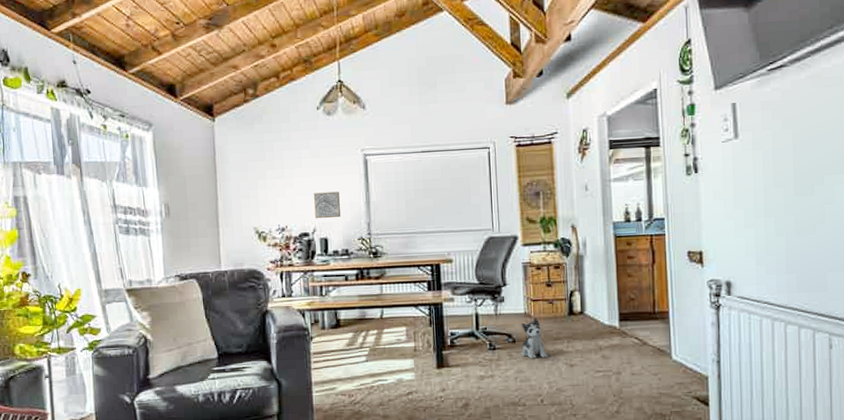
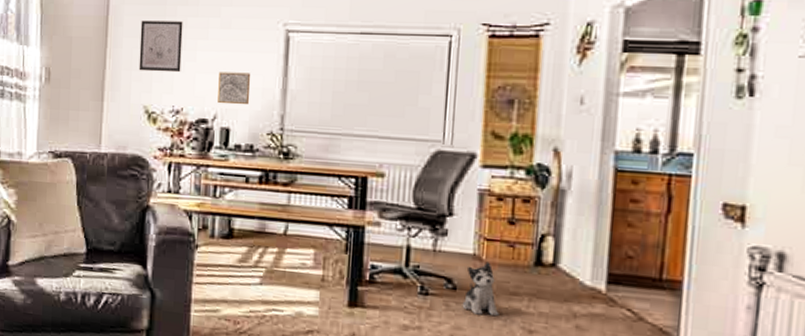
wall art: none [244,154,282,199] -> present [139,20,183,73]

